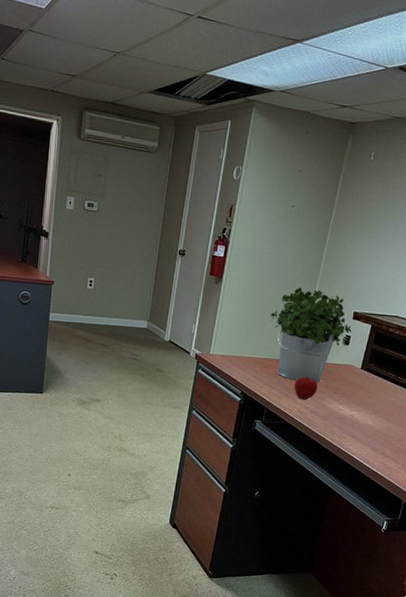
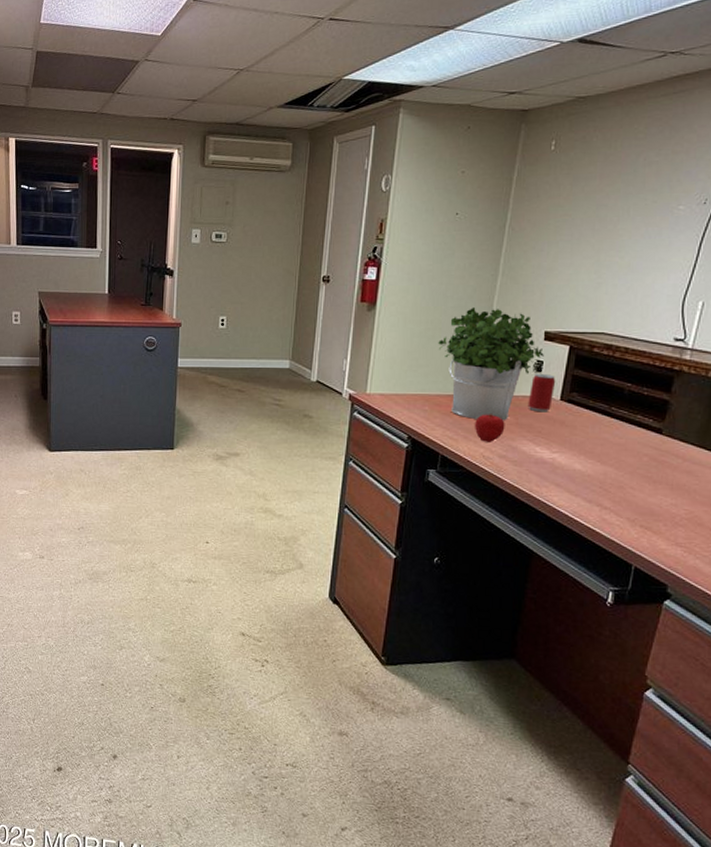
beer can: none [336,345,359,378] -> present [528,373,556,413]

